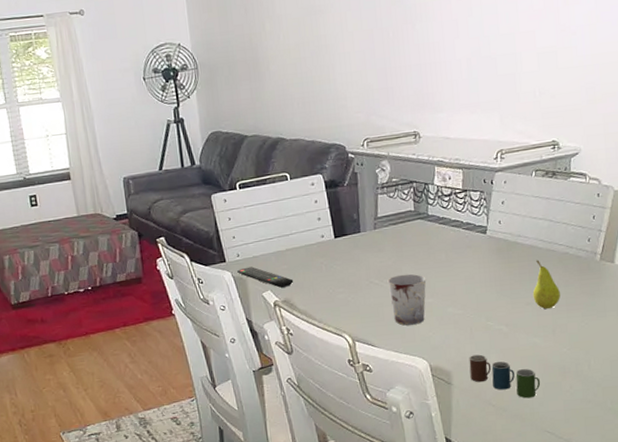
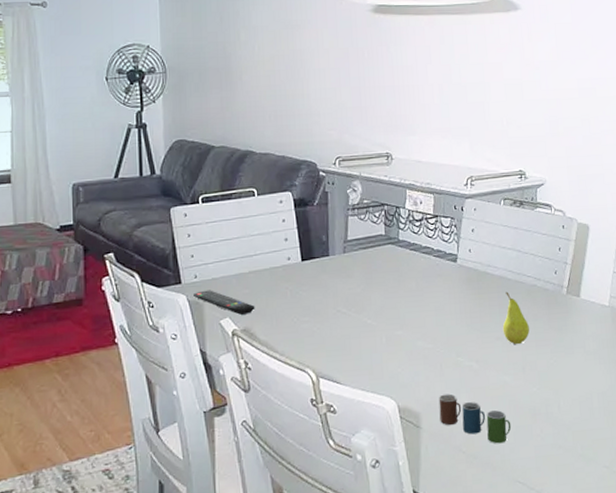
cup: present [387,273,427,326] -> none [355,302,396,360]

